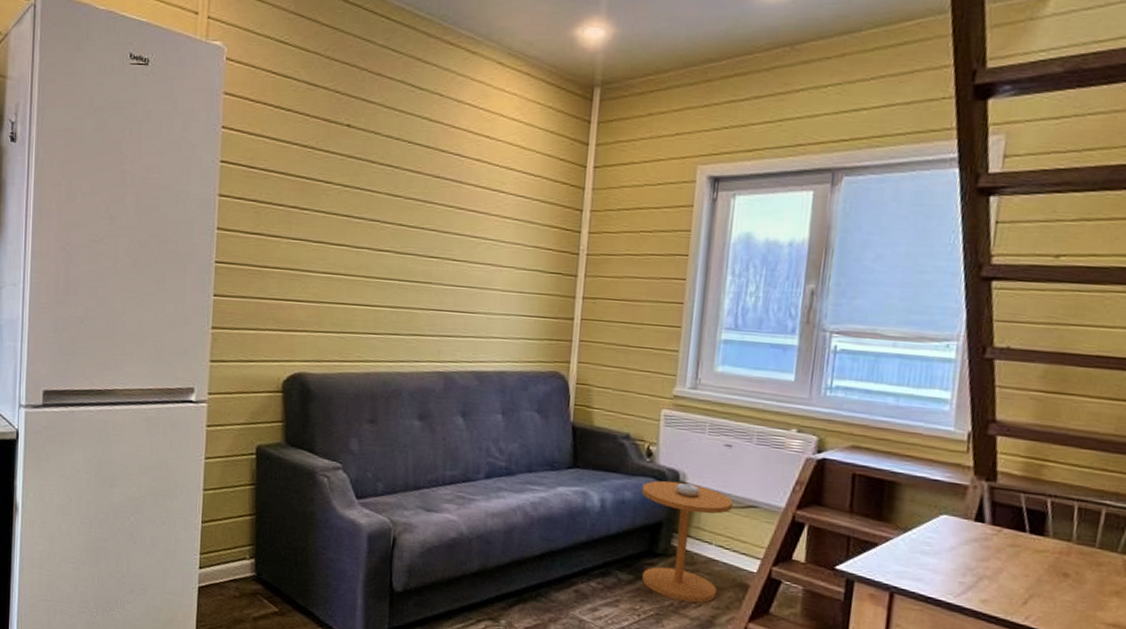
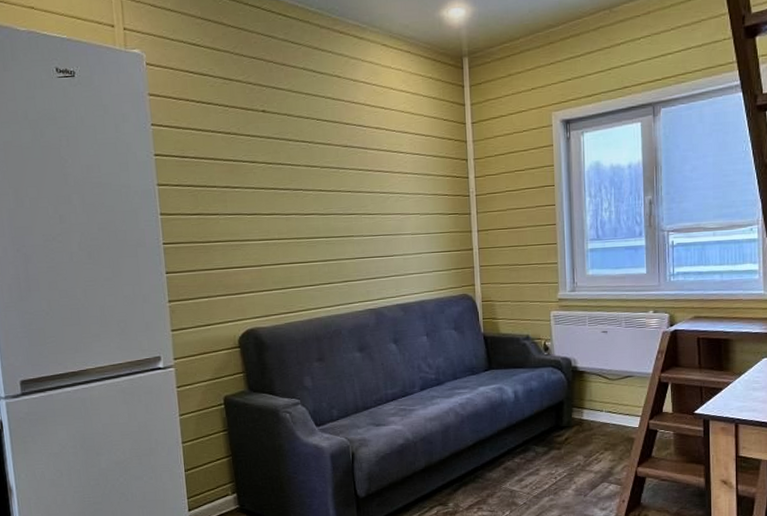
side table: present [642,480,733,603] -> none [544,366,615,460]

